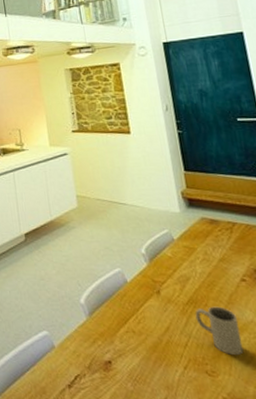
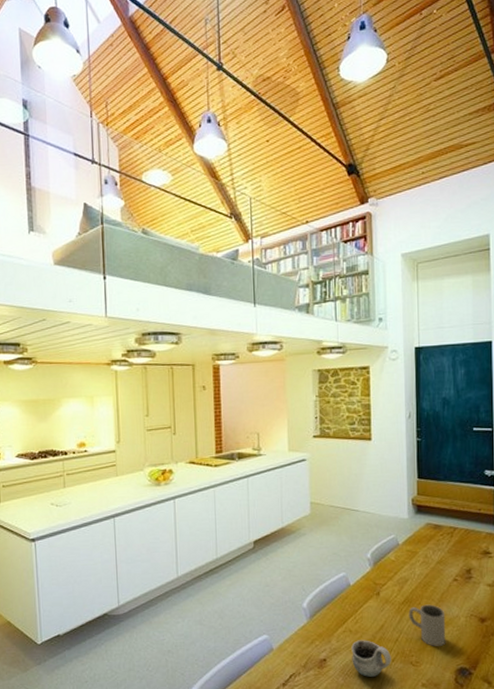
mug: none [137,342,184,385] -> present [351,640,391,677]

